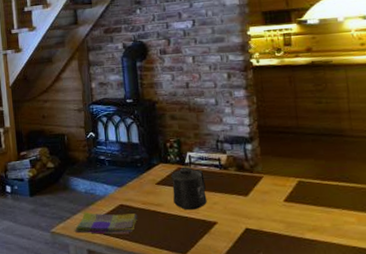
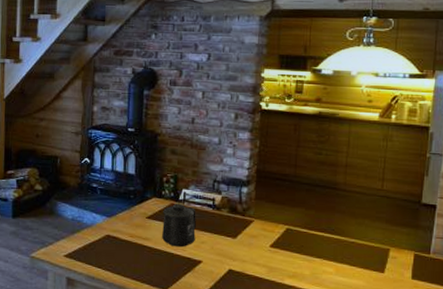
dish towel: present [74,212,138,235] -> none [55,239,124,266]

